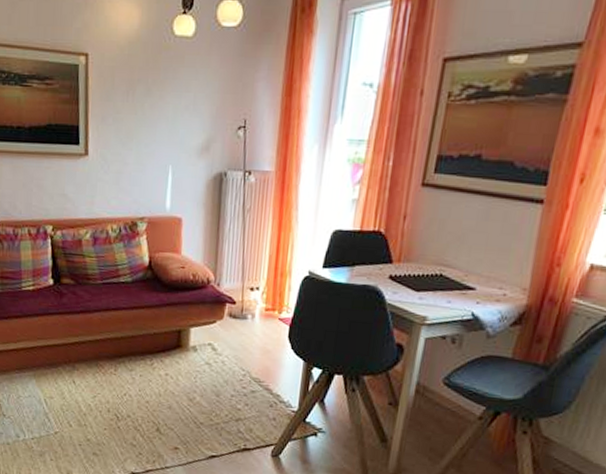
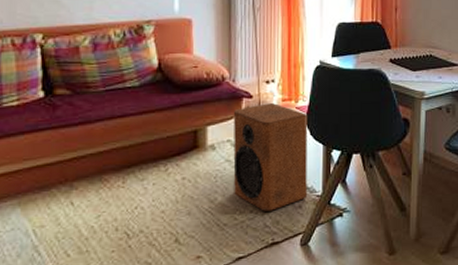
speaker: none [211,311,291,418] -> present [233,103,308,211]

